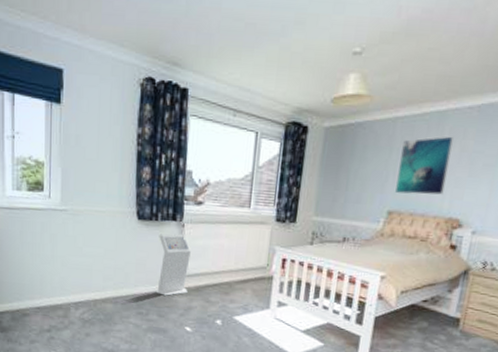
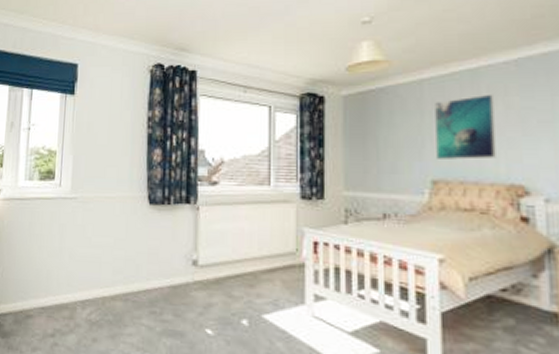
lectern: present [155,233,192,296] -> none [170,217,209,291]

